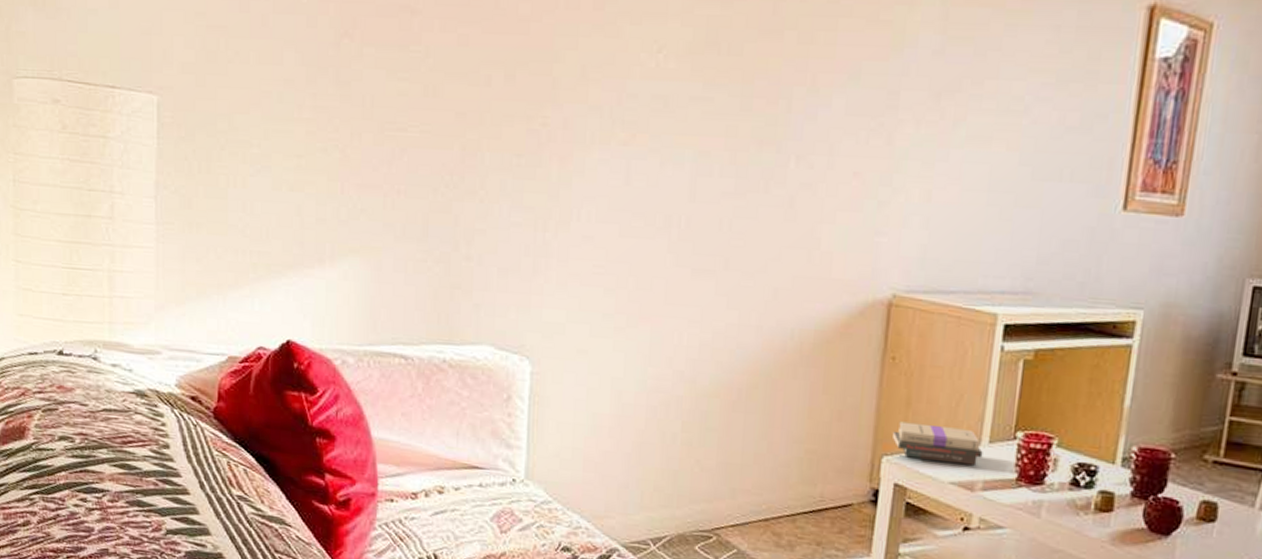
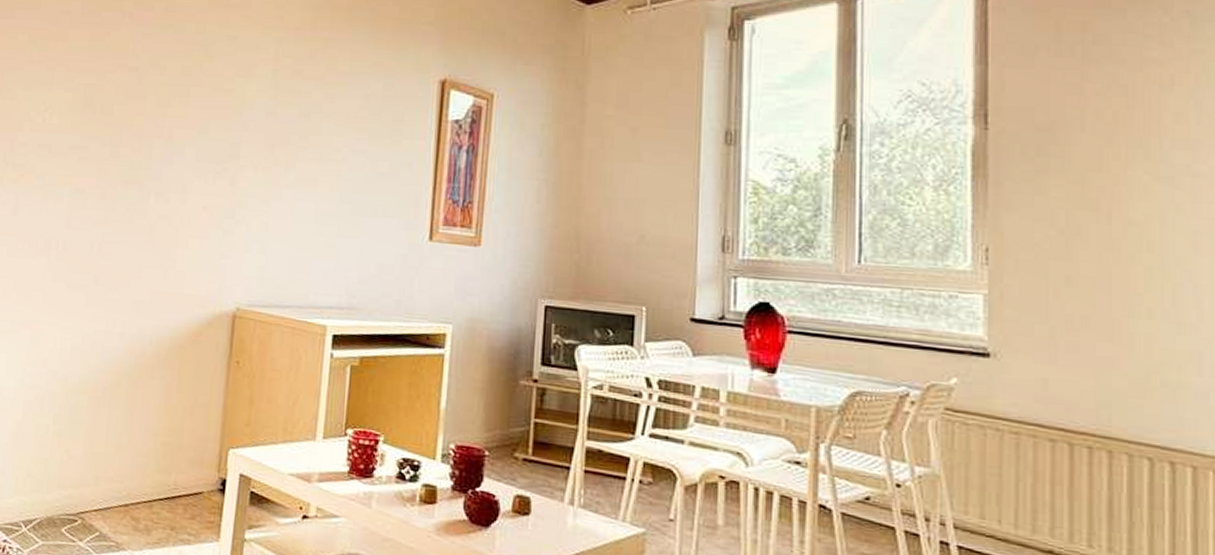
books: present [891,421,983,466] -> none [237,418,318,459]

